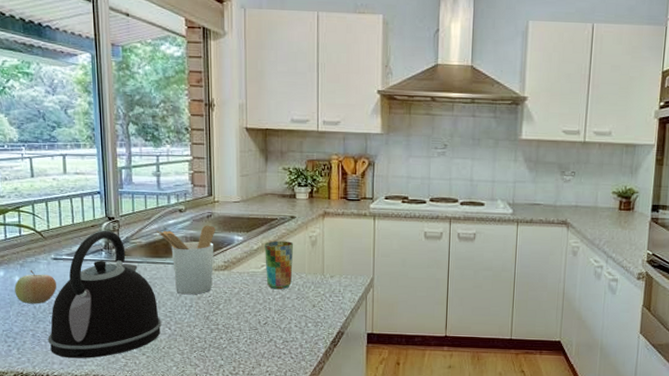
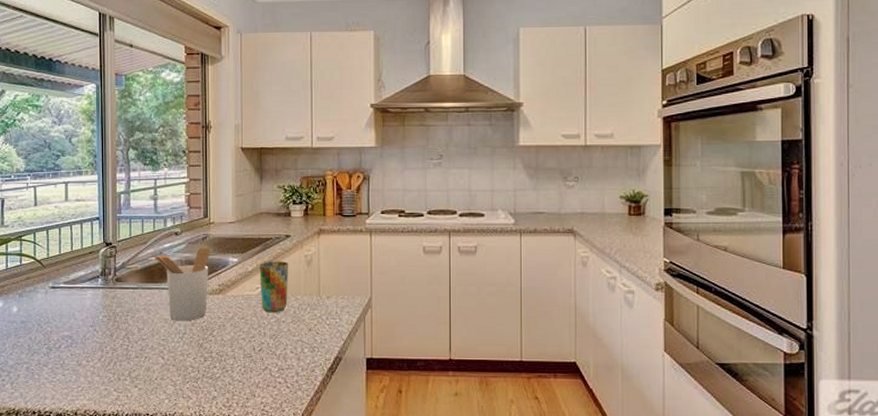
fruit: present [14,270,57,304] -> none [12,300,54,335]
kettle: present [48,230,162,359] -> none [41,256,155,393]

